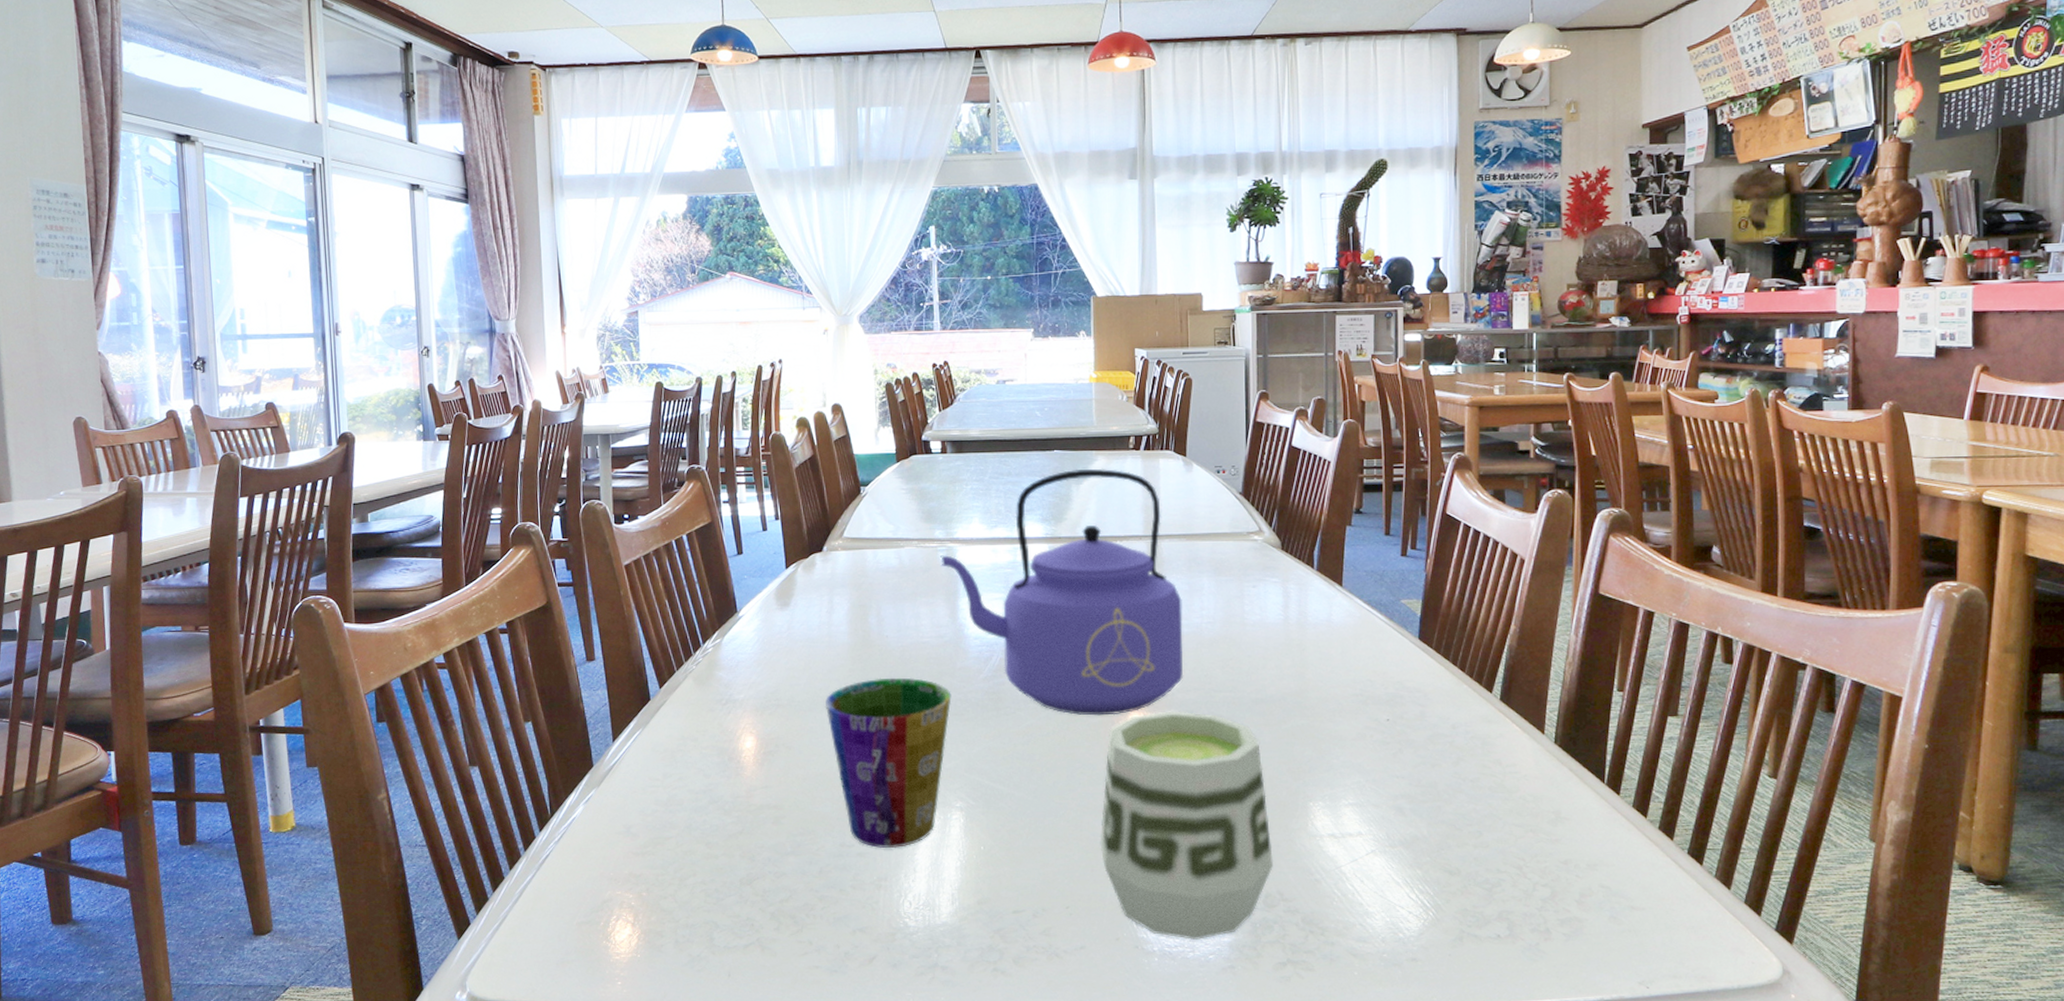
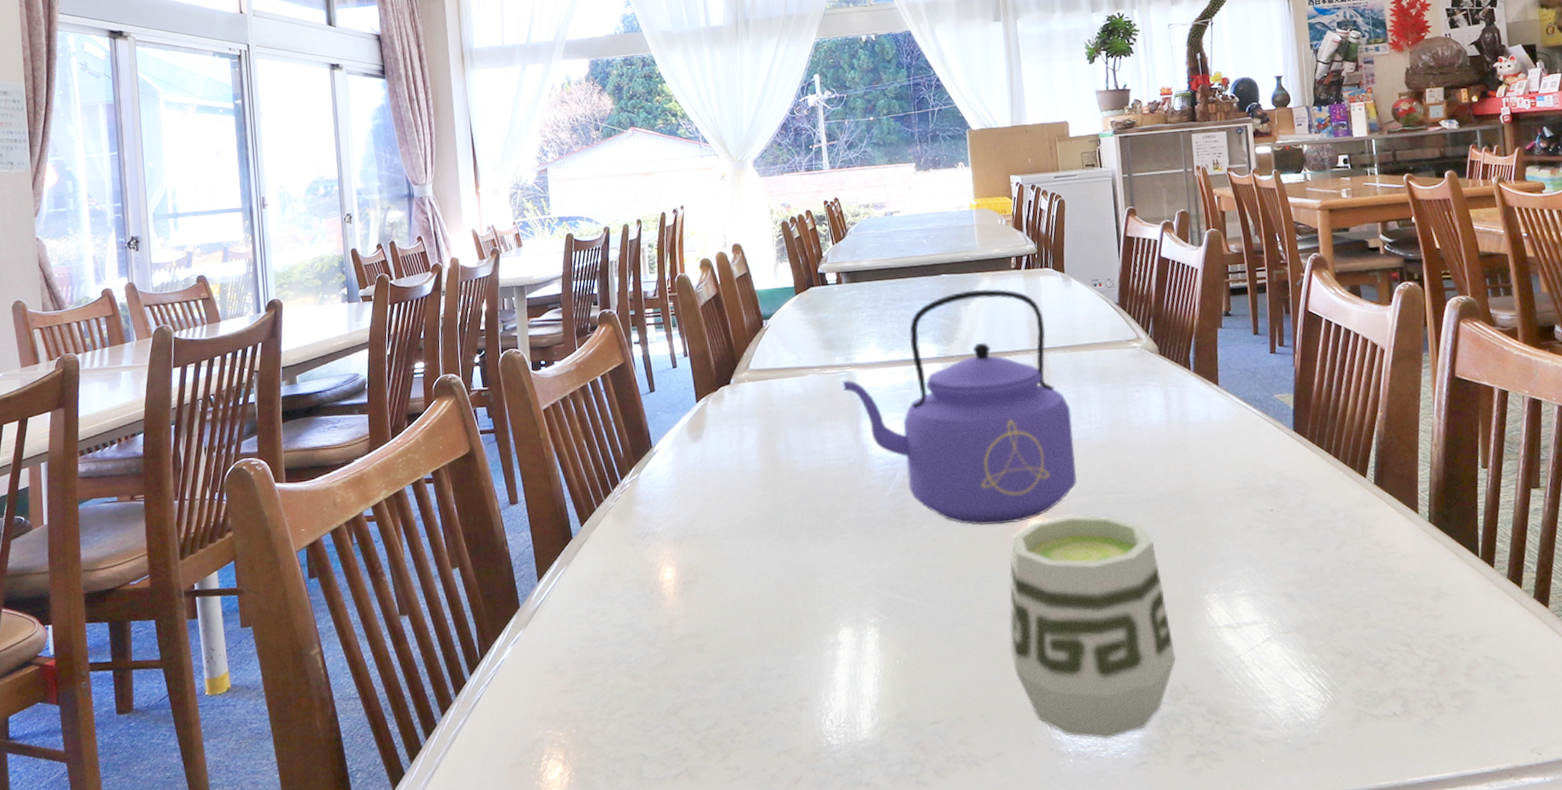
cup: present [825,677,952,848] -> none [740,499,860,669]

